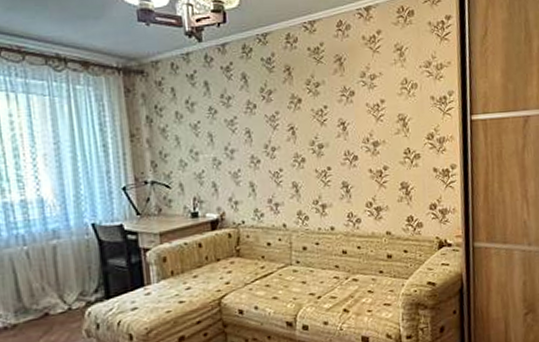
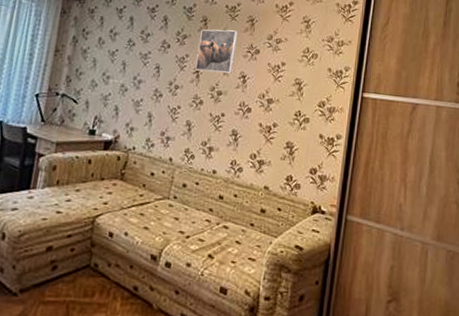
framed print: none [286,75,330,127] -> present [195,29,238,74]

